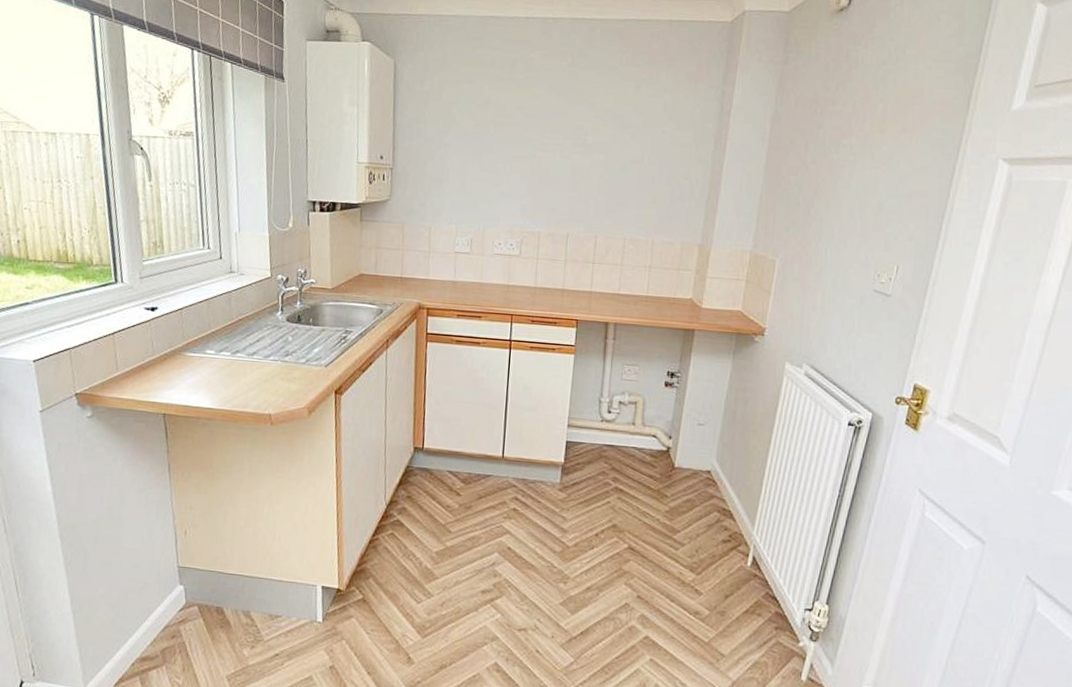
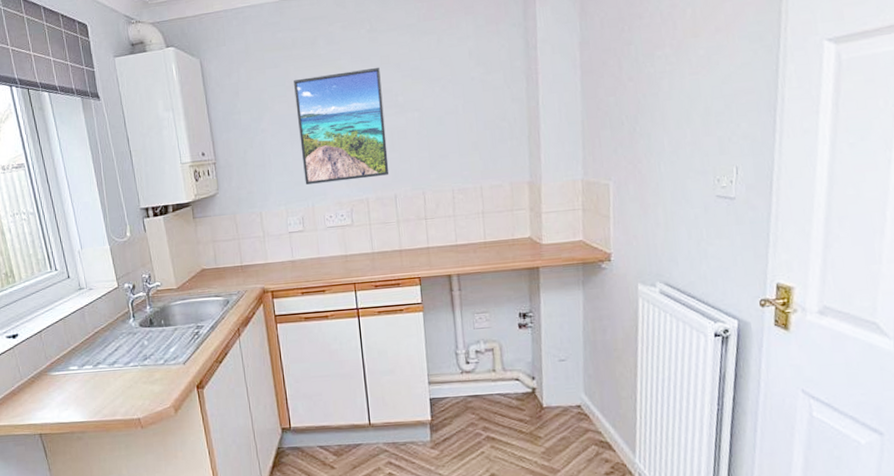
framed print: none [480,99,574,212] -> present [294,67,390,185]

